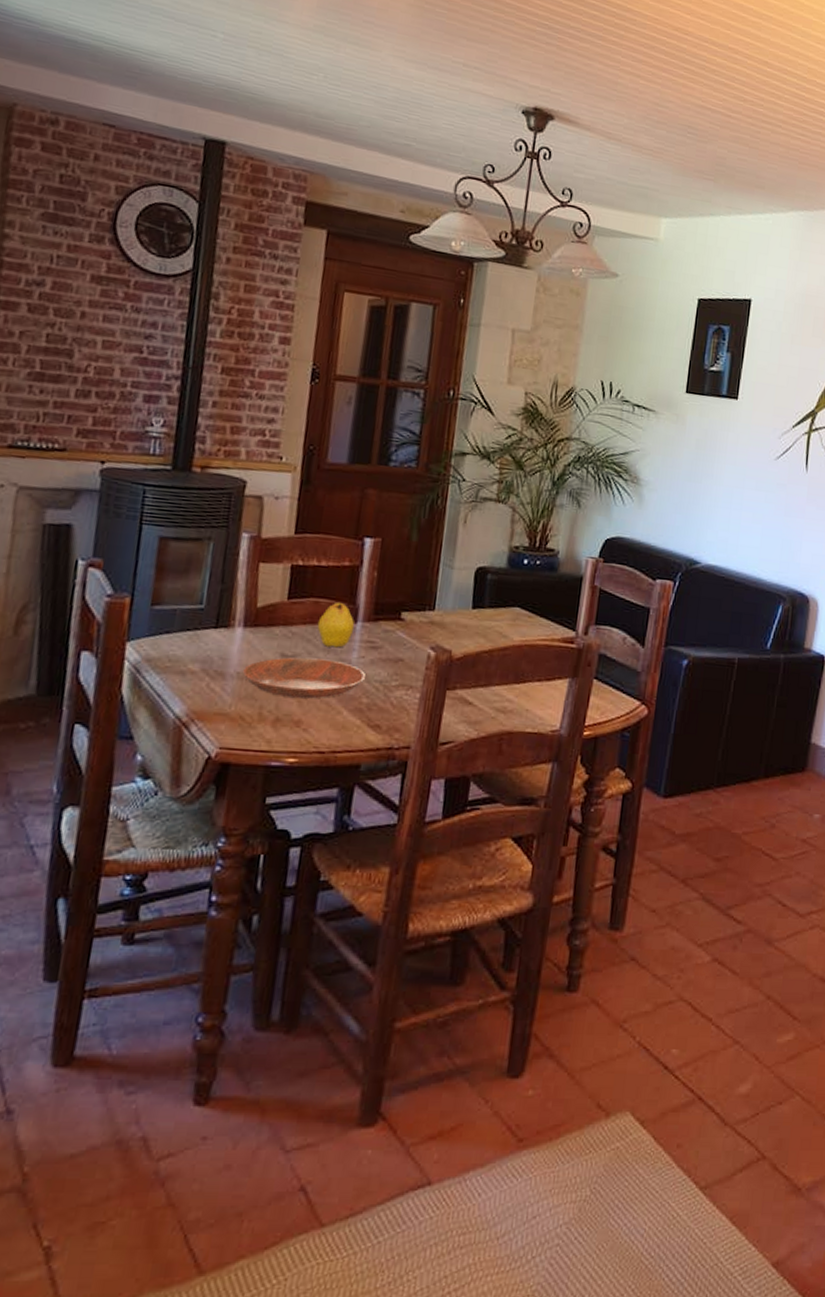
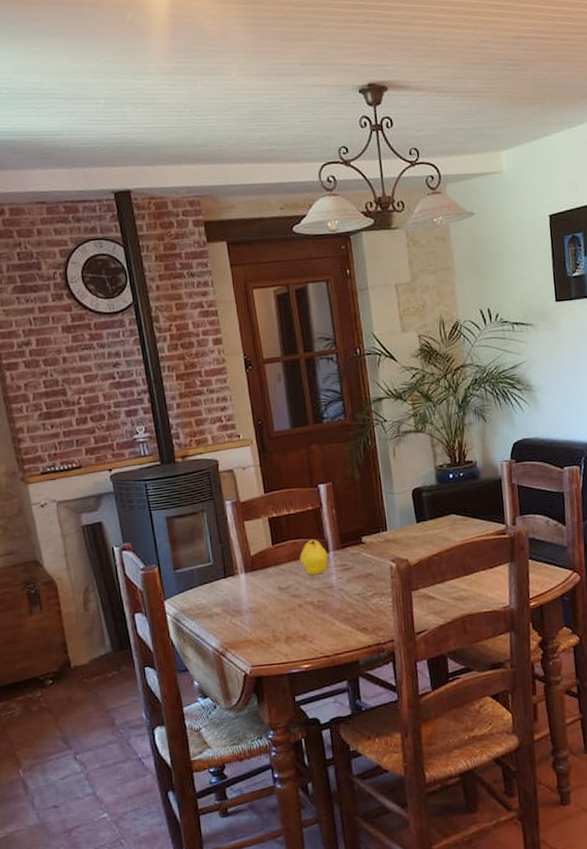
bowl: present [243,657,365,699] -> none [253,584,346,620]

